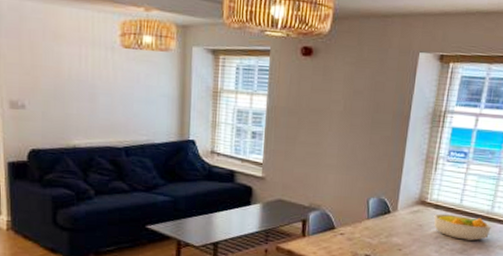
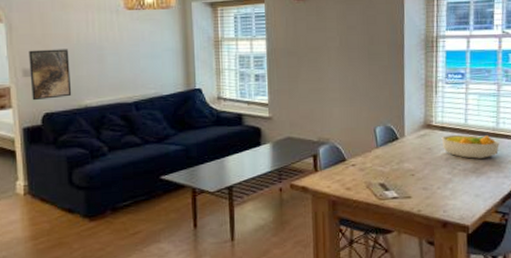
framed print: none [17,80,60,135] -> present [29,49,72,101]

